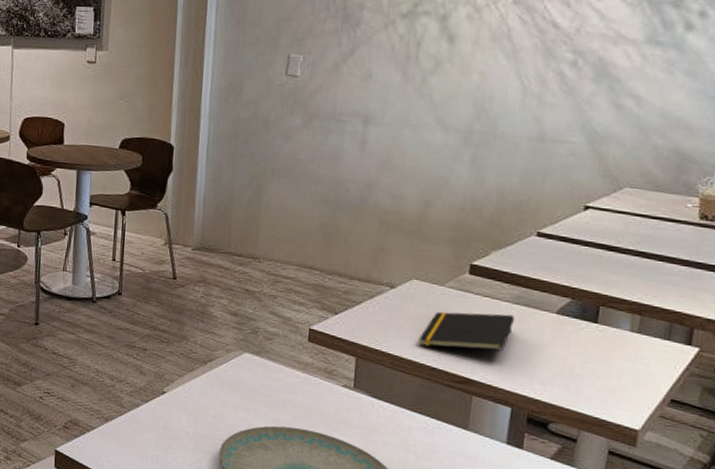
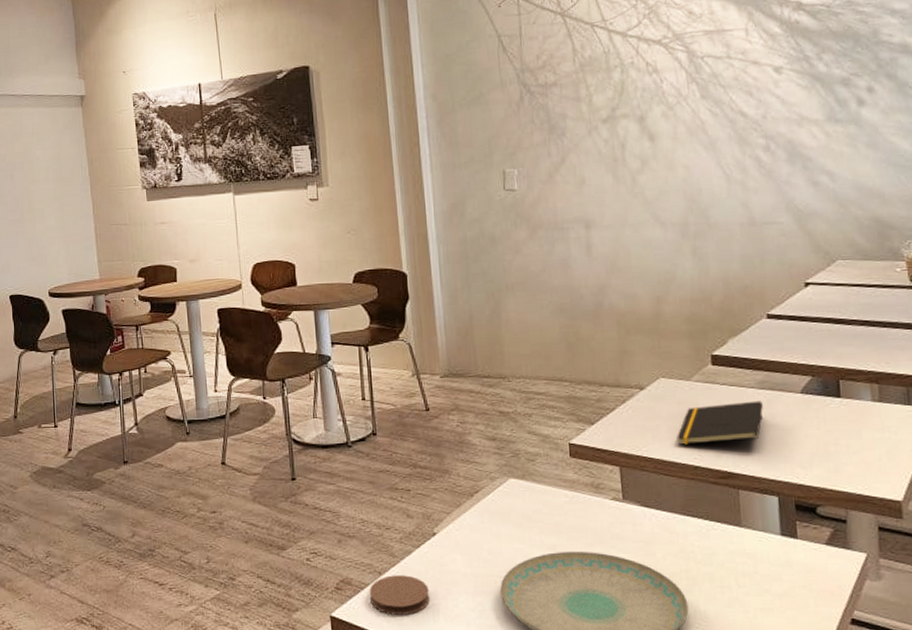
coaster: none [94,423,152,460] -> present [369,575,431,615]

